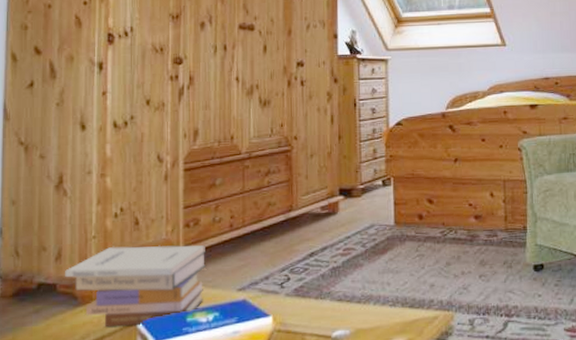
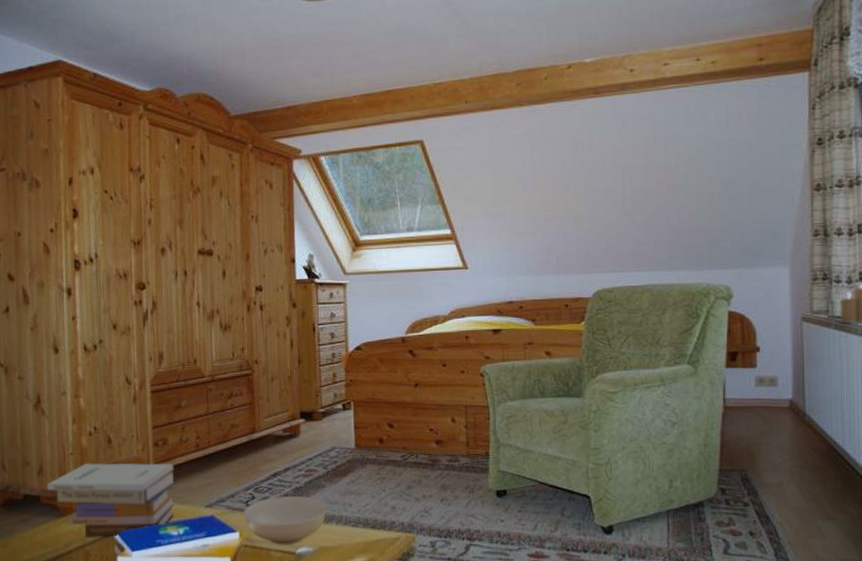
bowl: none [277,276,365,328] -> present [243,496,328,545]

